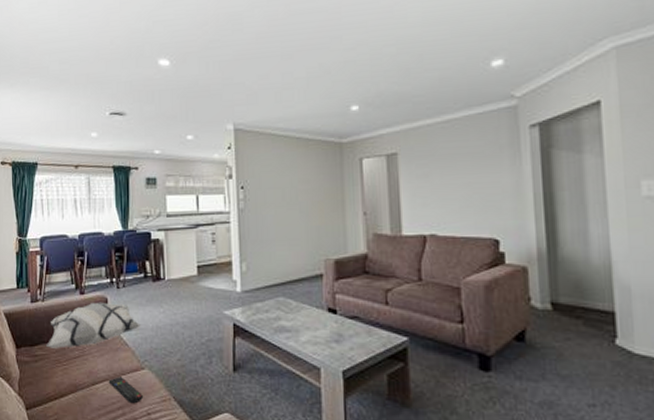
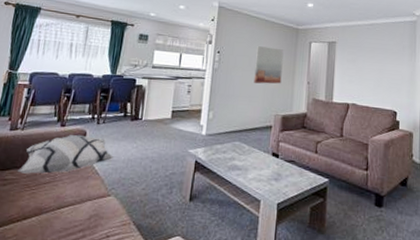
remote control: present [108,376,143,404] -> none [74,202,105,227]
wall art: none [290,172,328,222] -> present [254,46,284,84]

